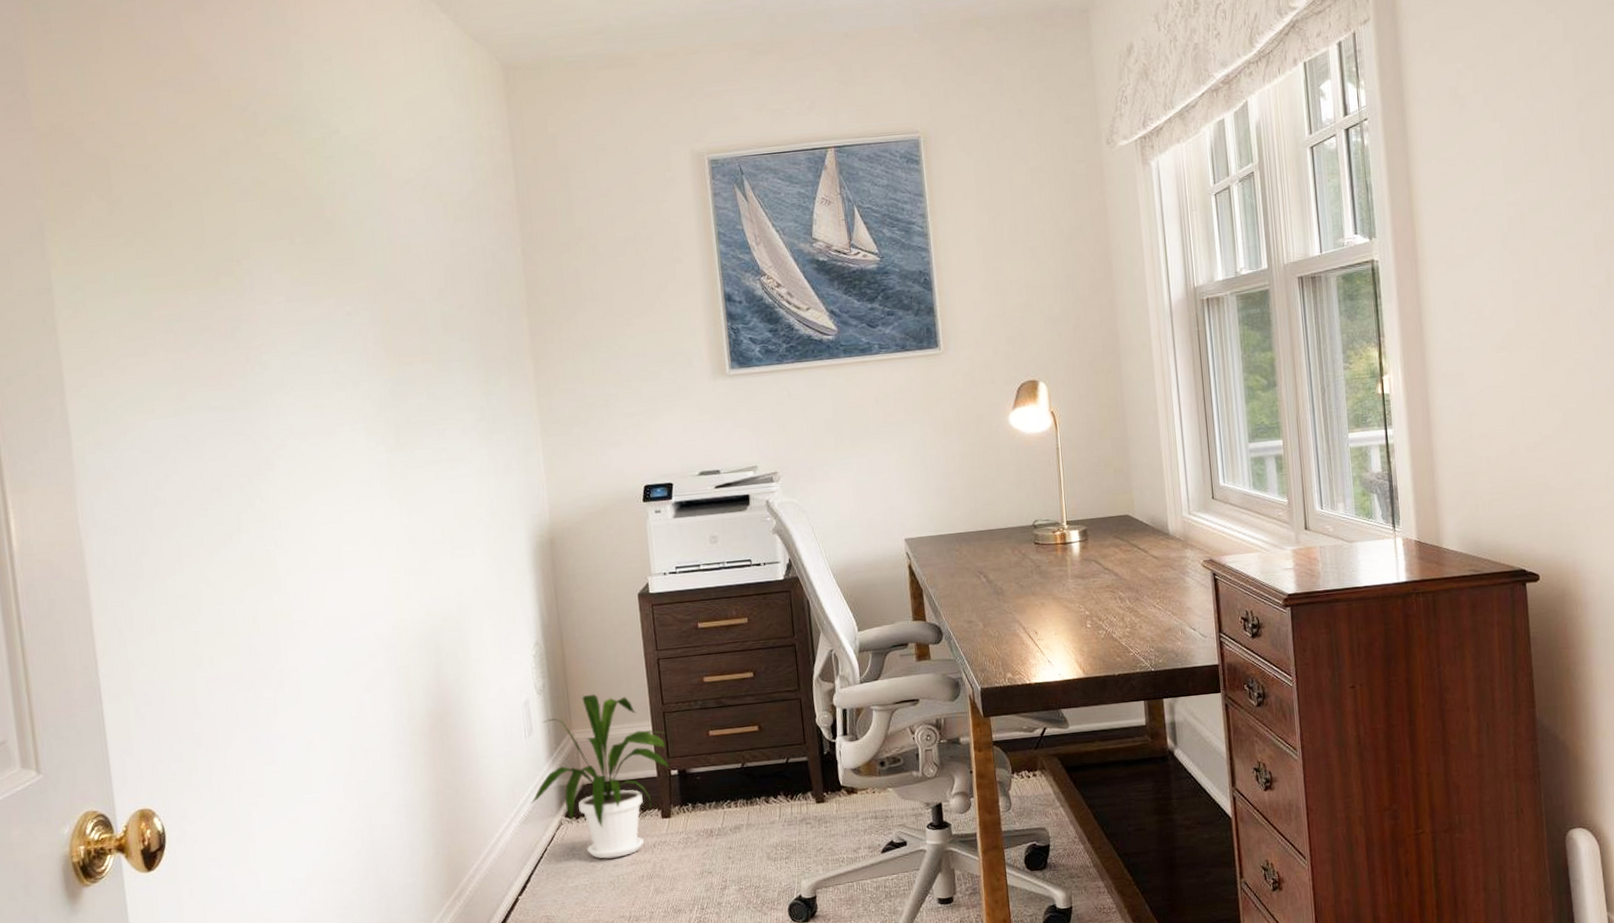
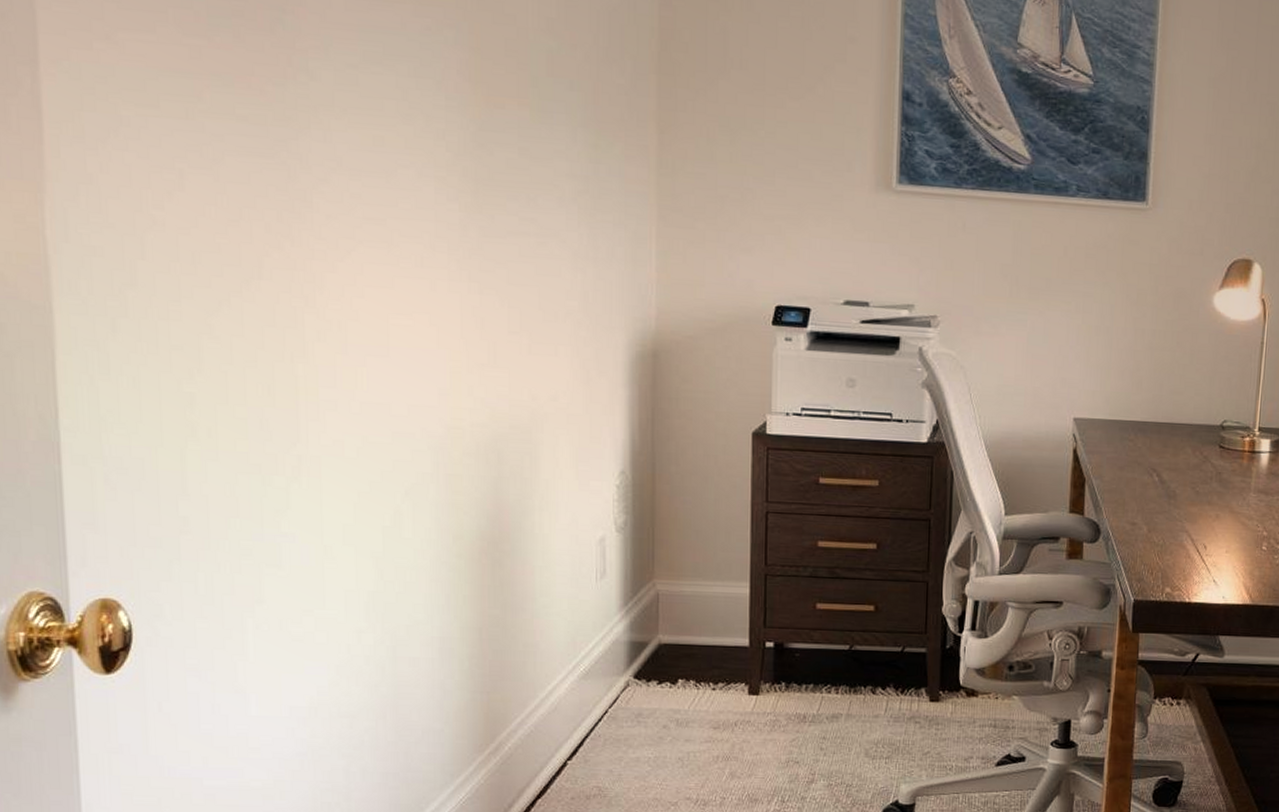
house plant: present [530,694,669,859] -> none [593,541,765,732]

